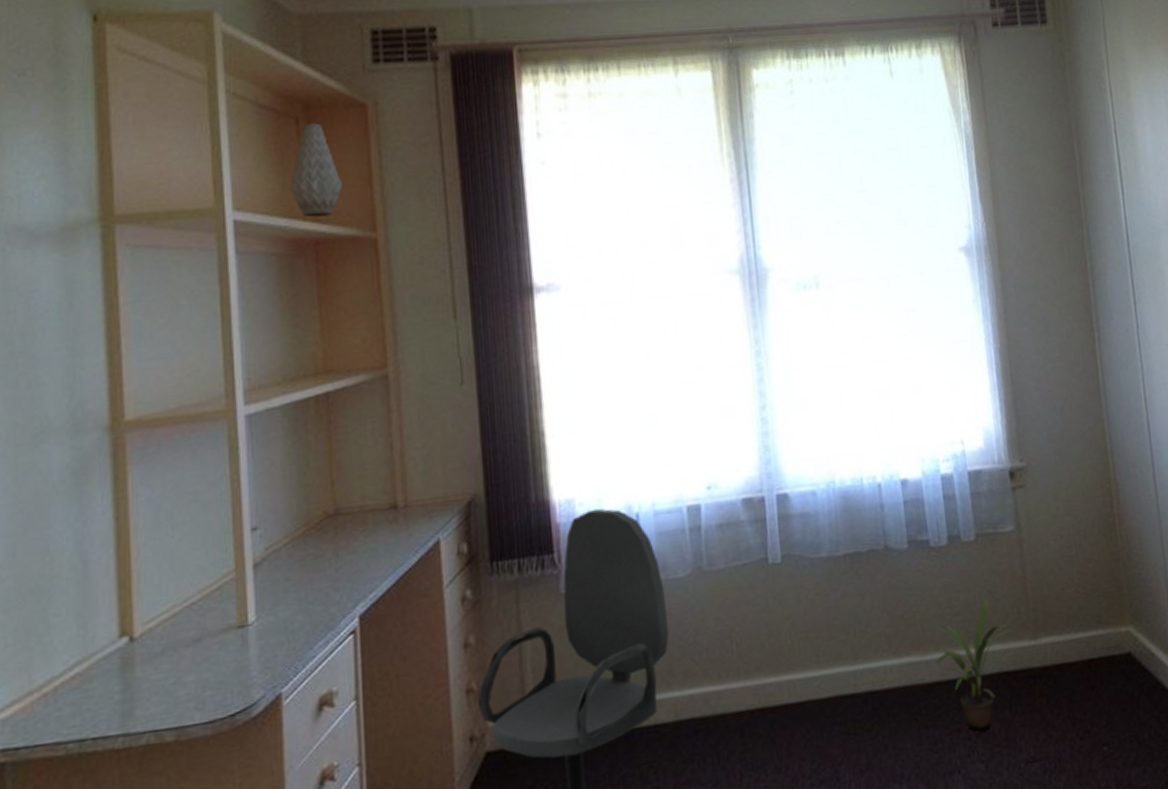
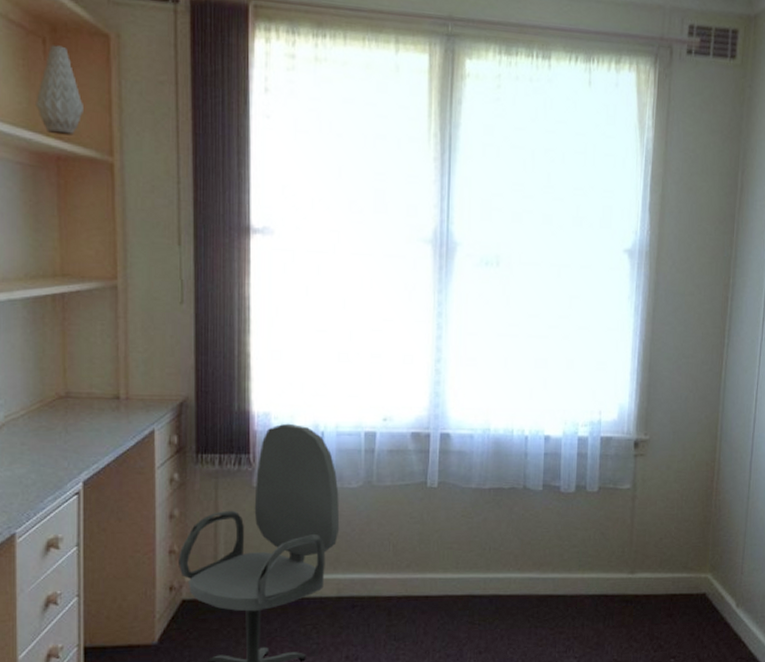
potted plant: present [935,600,1012,733] -> none [550,539,616,636]

